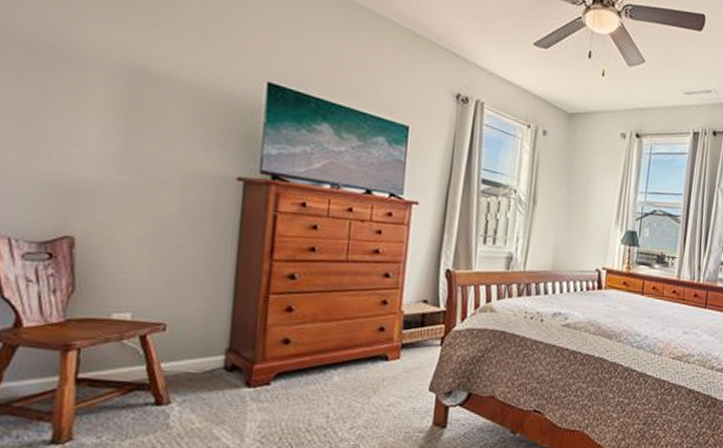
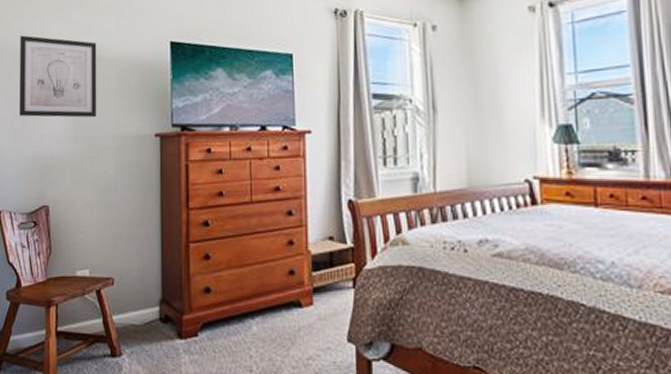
wall art: none [33,23,165,146] -> present [20,35,97,118]

